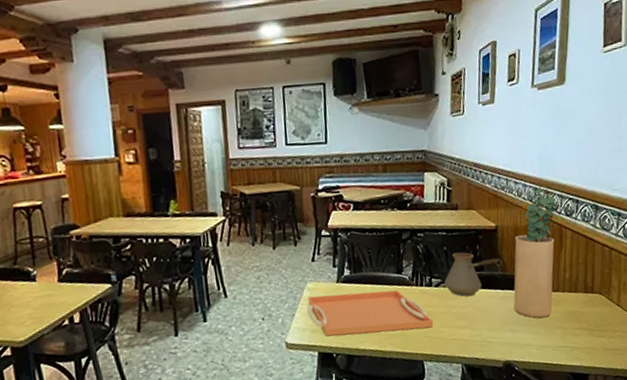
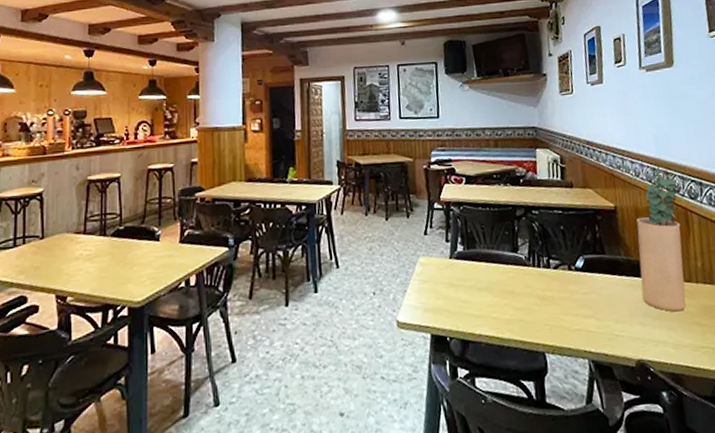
serving tray: present [307,290,434,337] -> none [419,270,555,317]
coffee pot: present [444,252,502,297] -> none [563,232,625,282]

